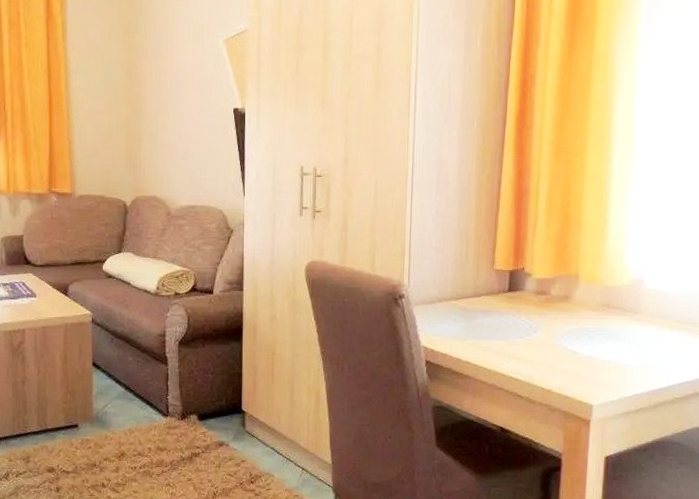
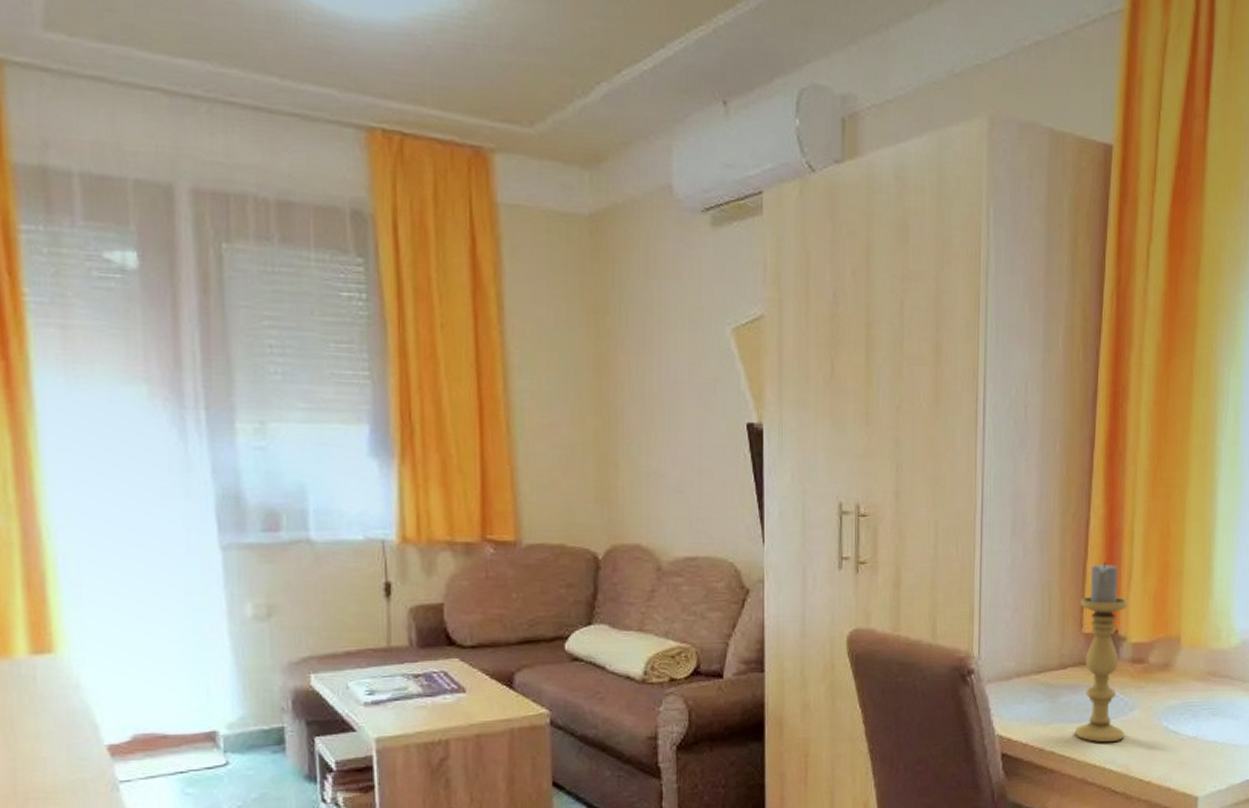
candle holder: none [486,214,533,357] -> present [1074,562,1127,743]

